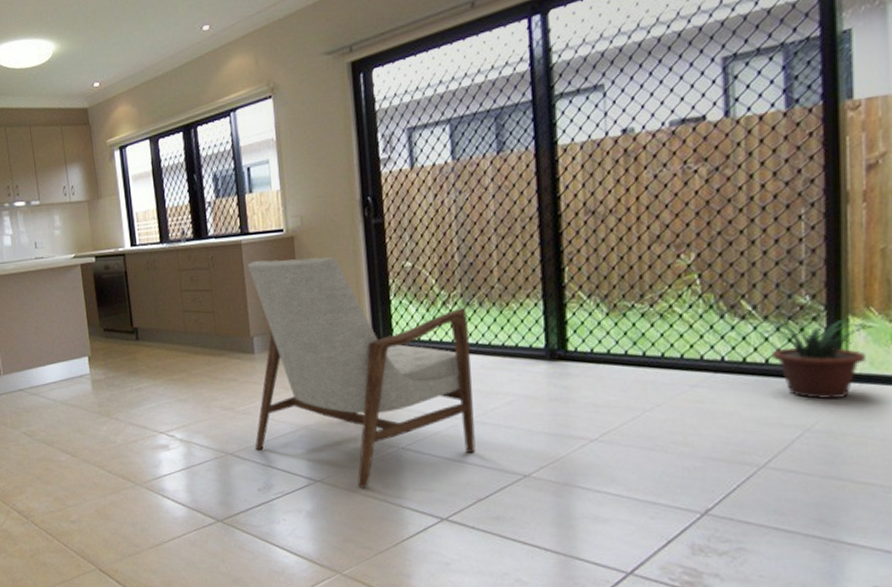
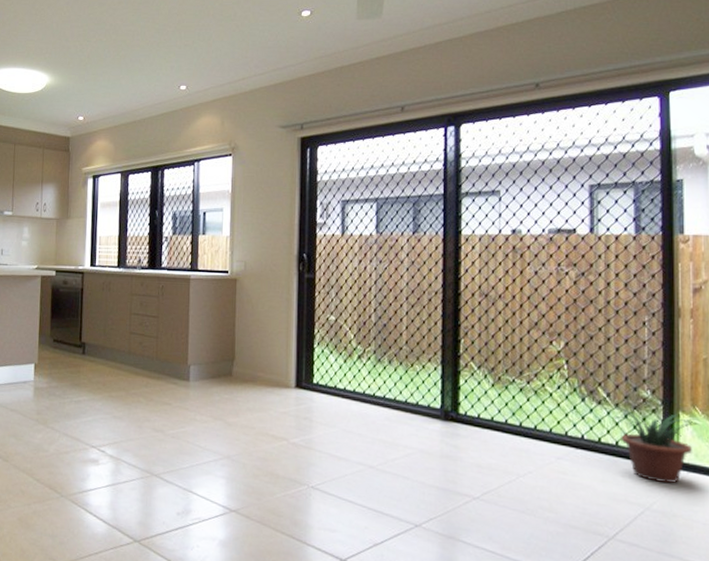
armchair: present [247,256,476,489] -> none [179,295,378,523]

